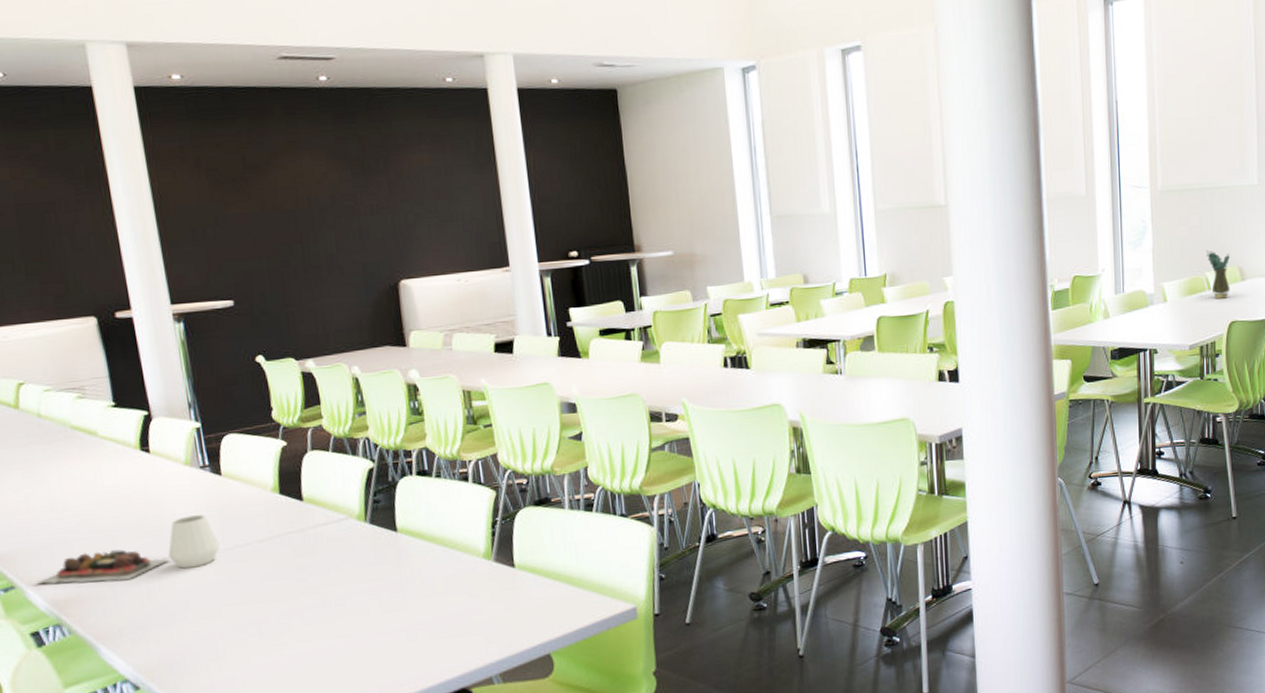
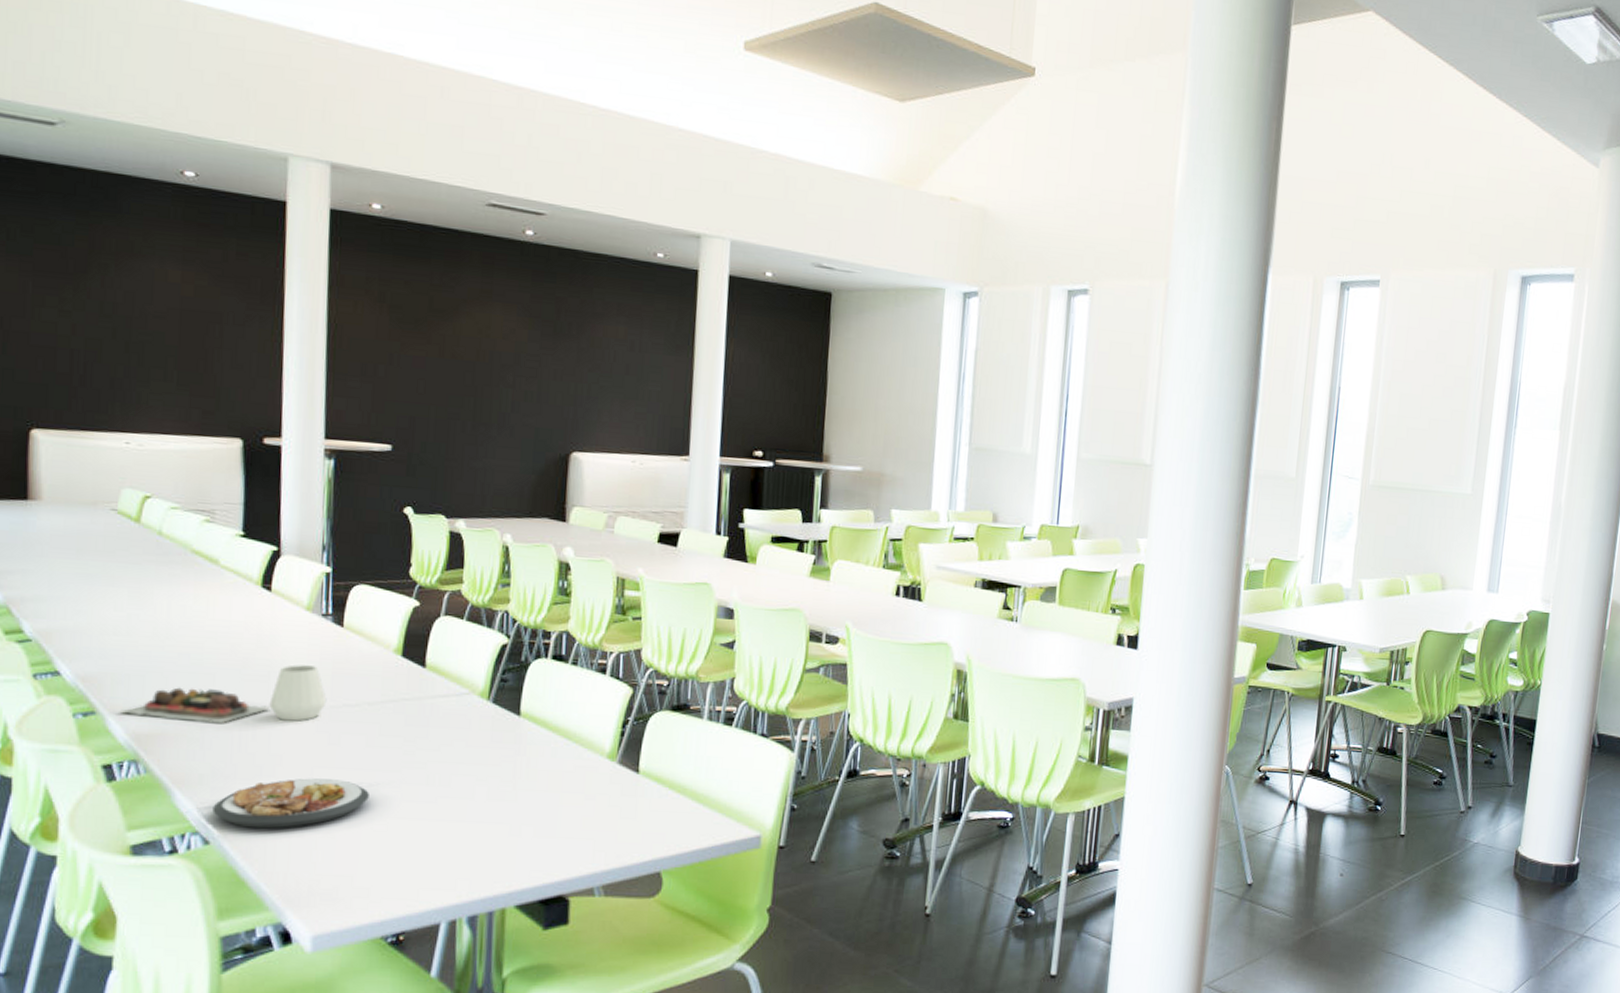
plate: none [136,614,274,670] -> present [212,778,369,829]
vase: present [1207,250,1230,299] -> none [1410,553,1433,606]

